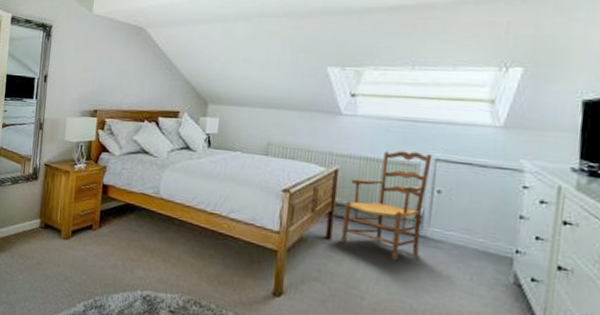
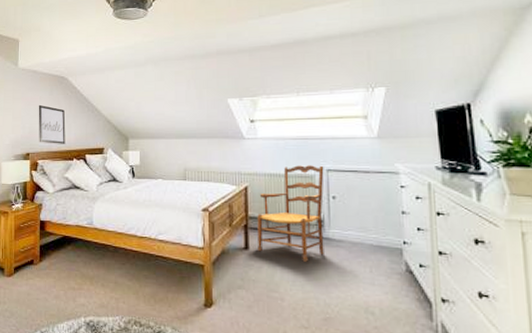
wall art: none [108,57,140,103] -> present [38,104,66,144]

